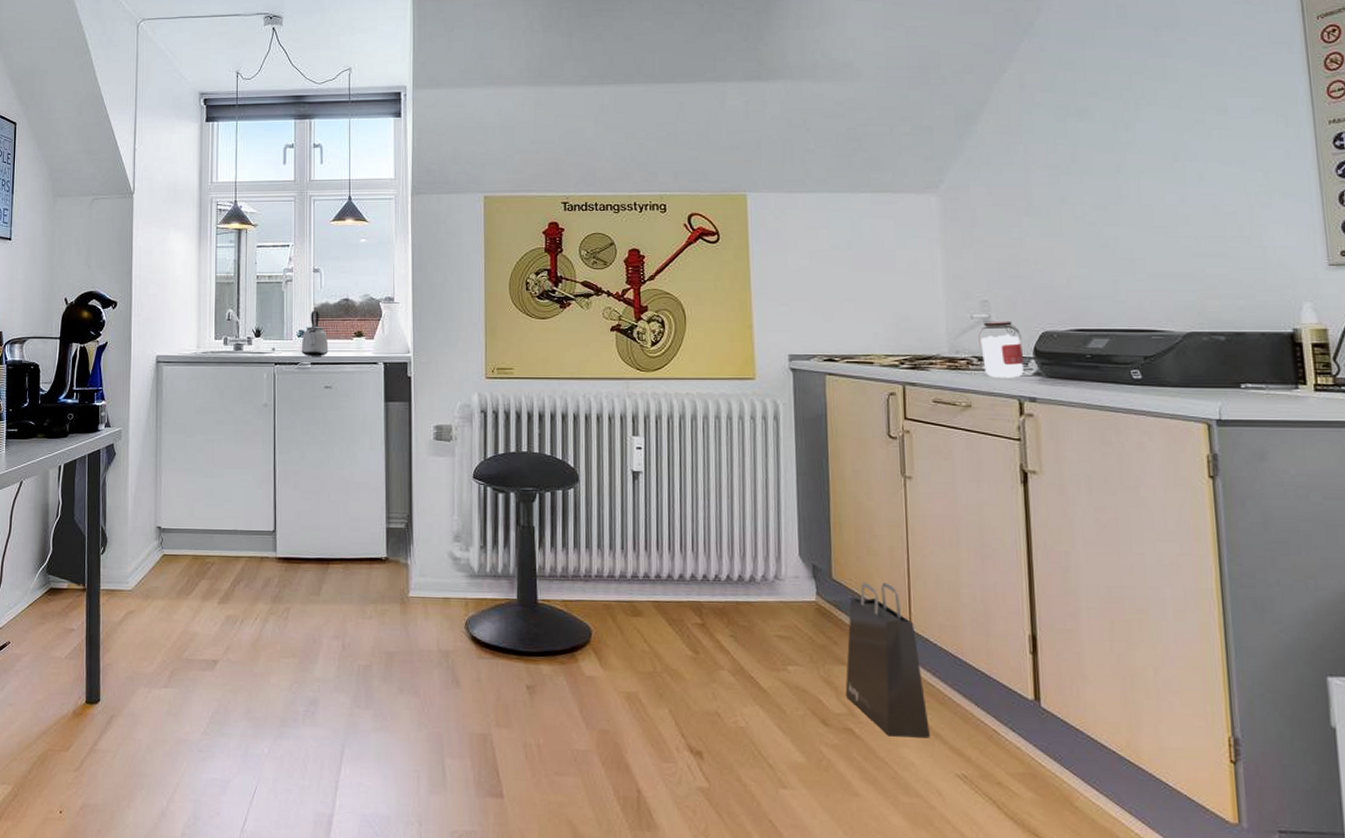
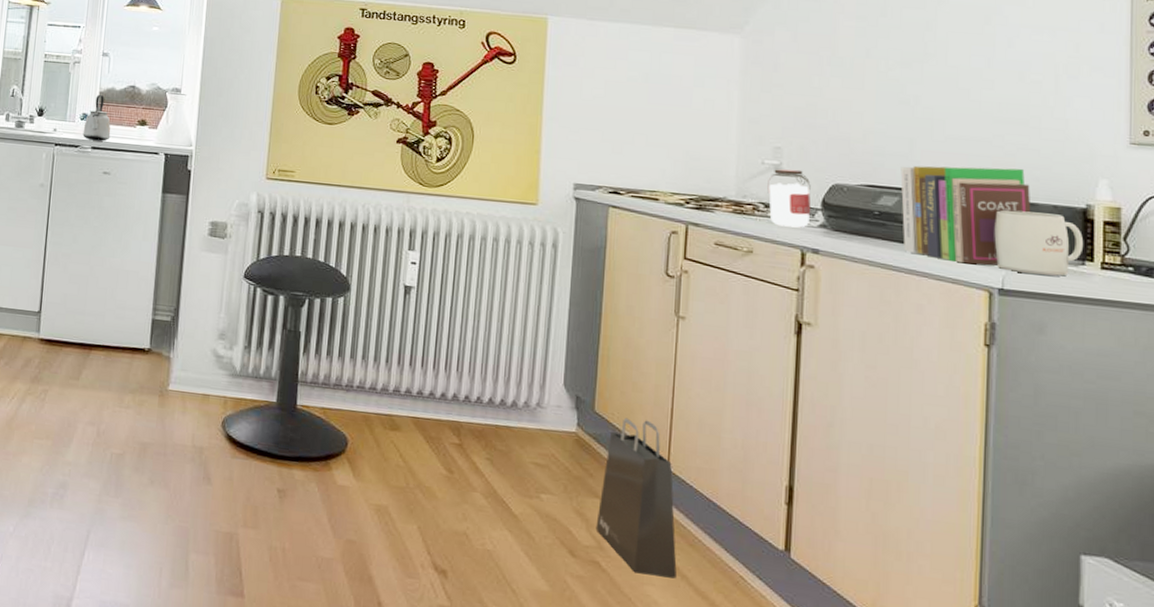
books: none [1107,299,1240,398] -> present [900,165,1031,266]
mug: none [1204,341,1295,403] -> present [994,210,1084,277]

